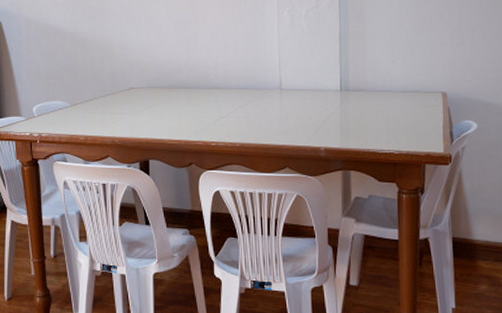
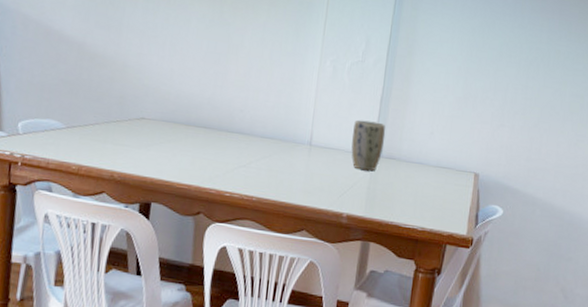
plant pot: none [318,59,349,106] -> present [351,119,385,171]

